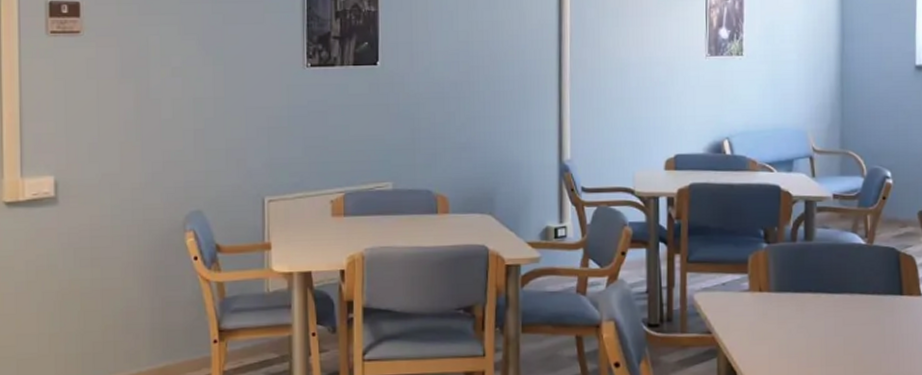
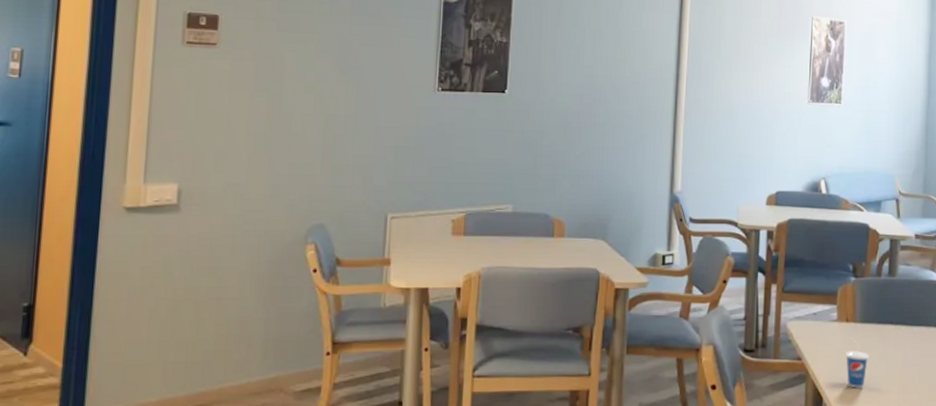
cup: none [759,307,786,362] -> present [845,336,869,388]

